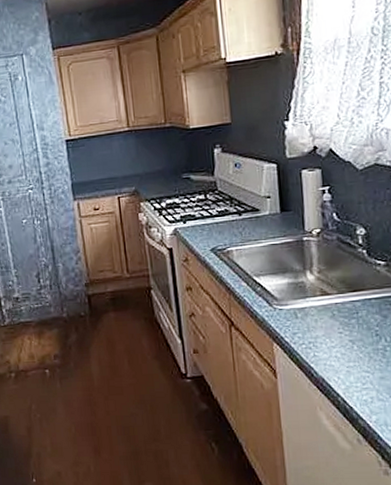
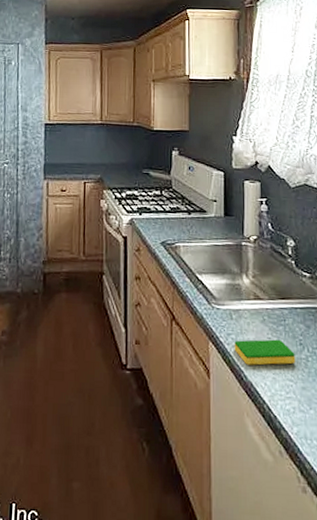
dish sponge: none [301,333,372,361] -> present [234,339,296,365]

